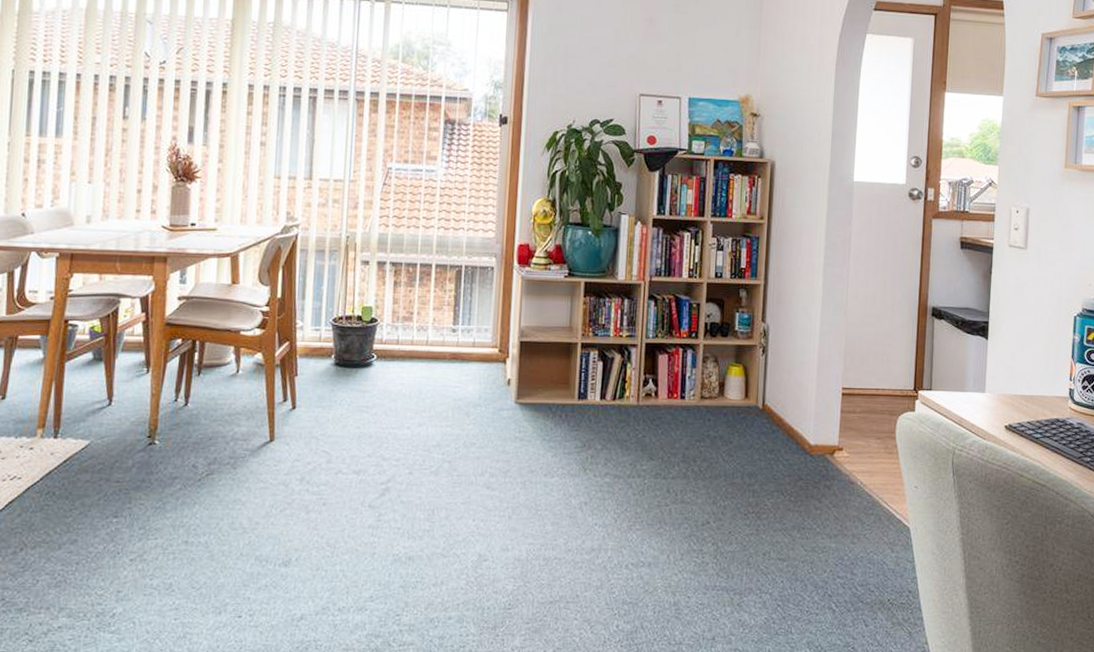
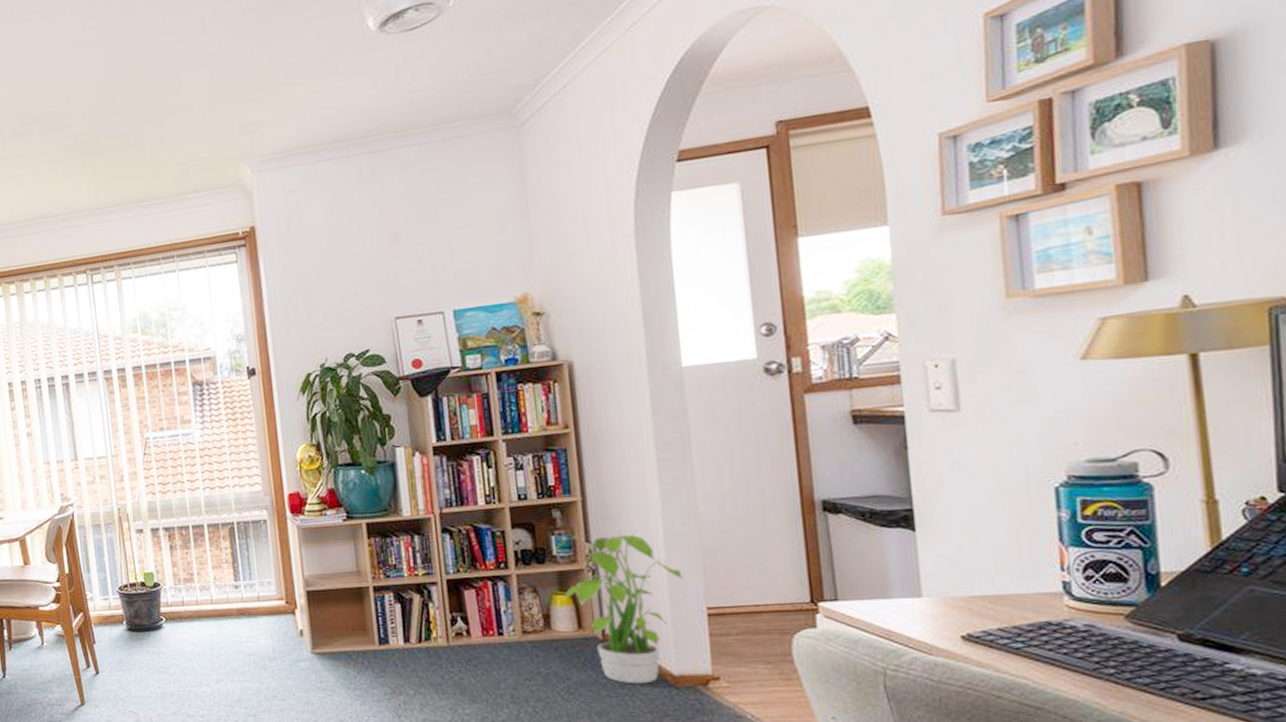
potted plant: none [737,313,829,451] -> present [555,529,683,684]

